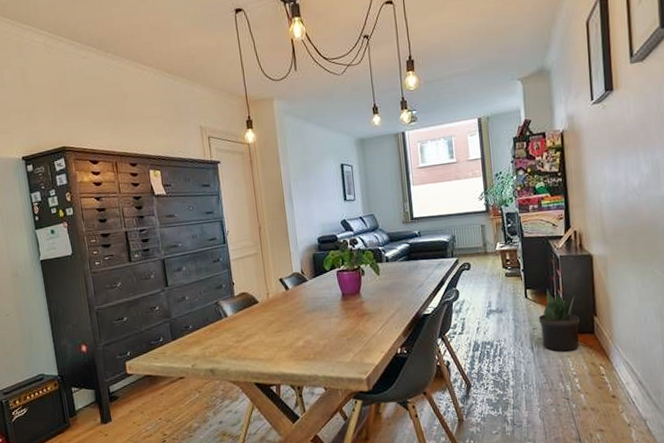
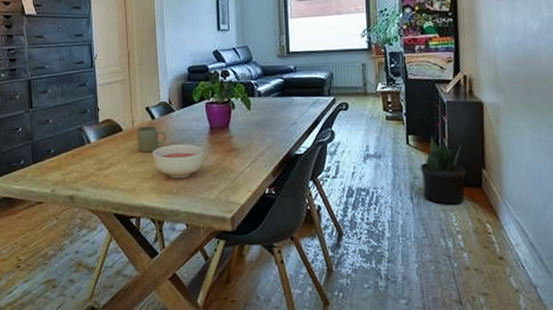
mug: none [272,296,301,323] -> present [137,125,167,153]
bowl: none [288,311,339,346] -> present [153,144,205,179]

